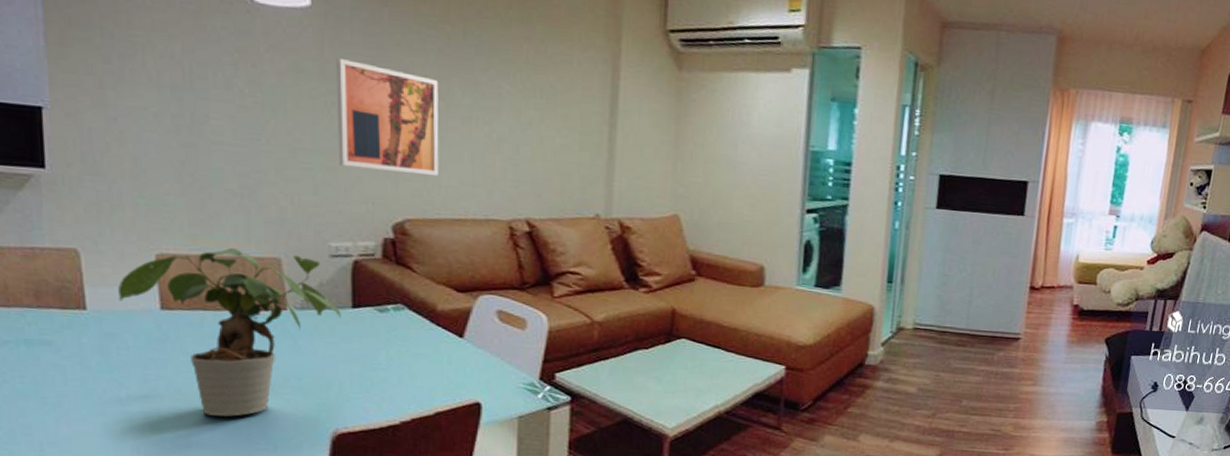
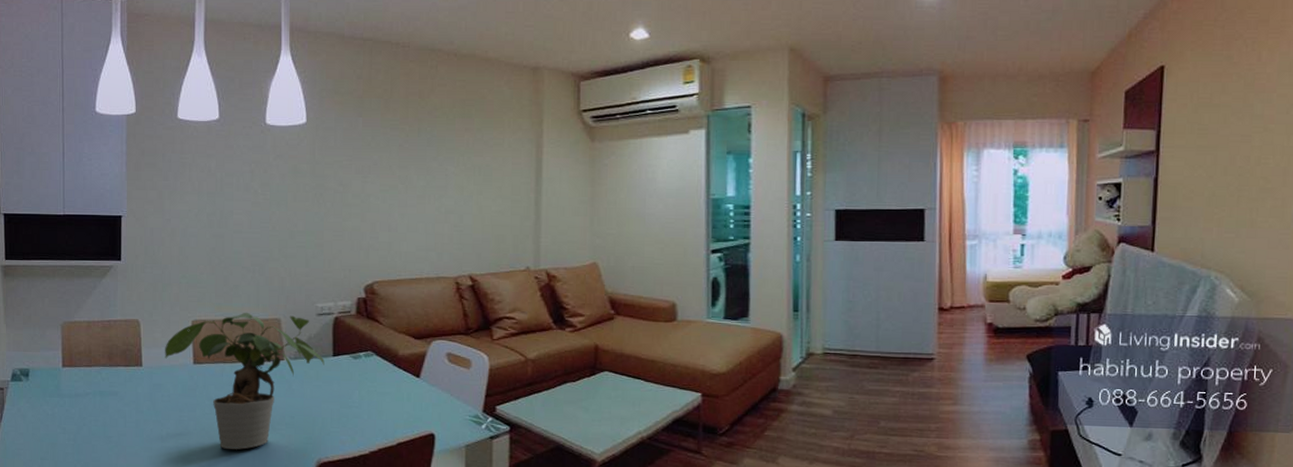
wall art: present [336,58,439,177] -> none [323,160,400,245]

